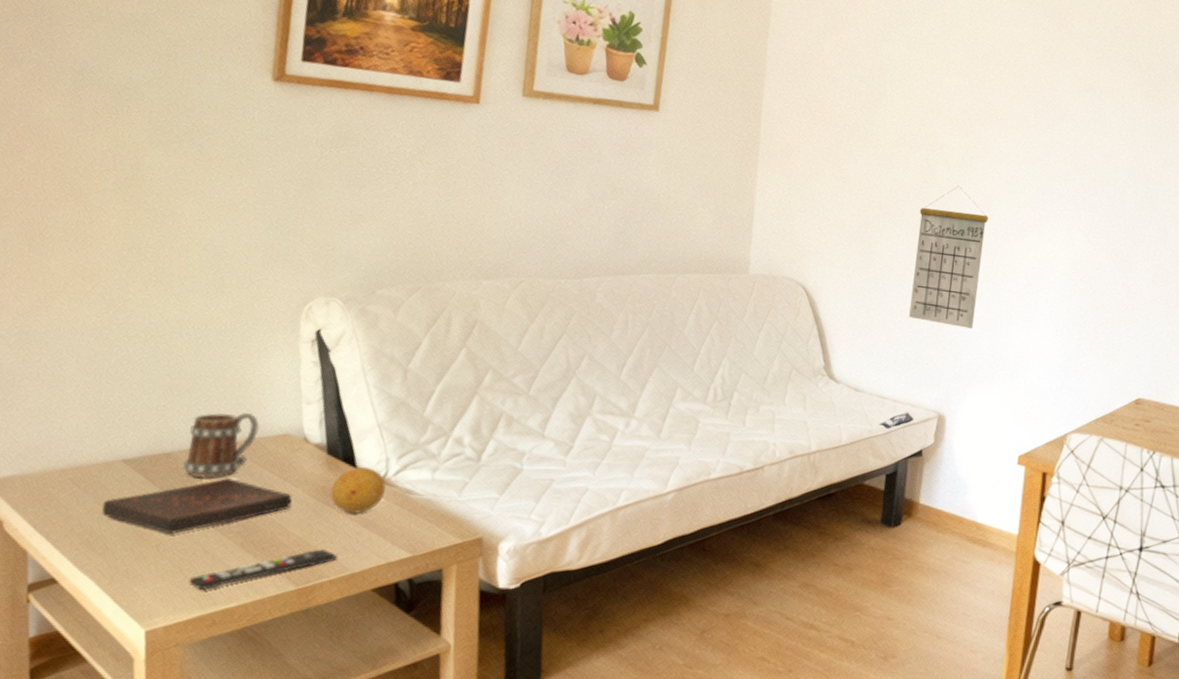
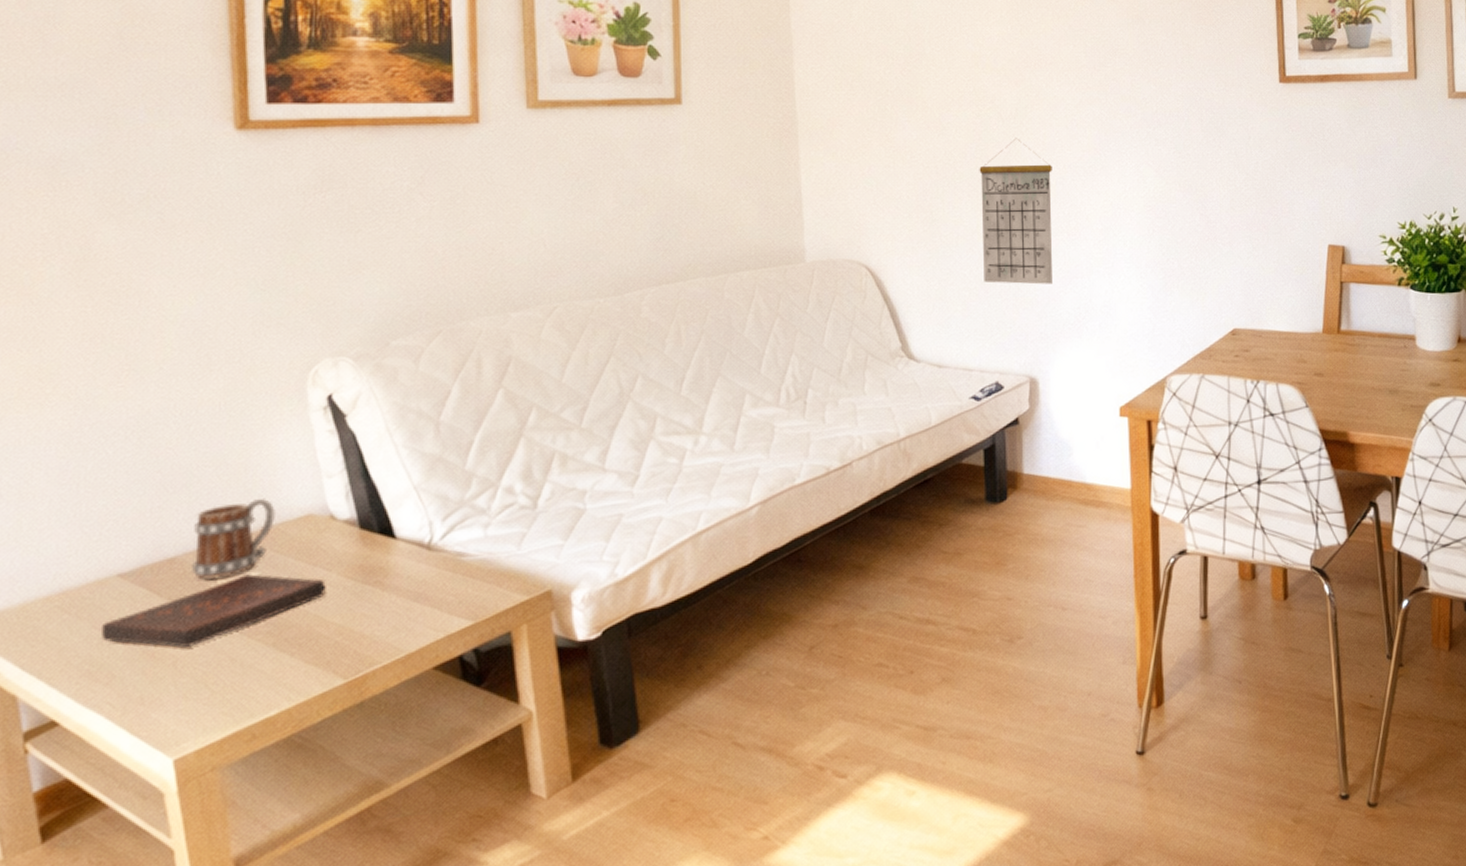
remote control: present [188,549,337,591] -> none [217,633,388,704]
fruit: present [329,467,386,513] -> none [369,536,432,589]

